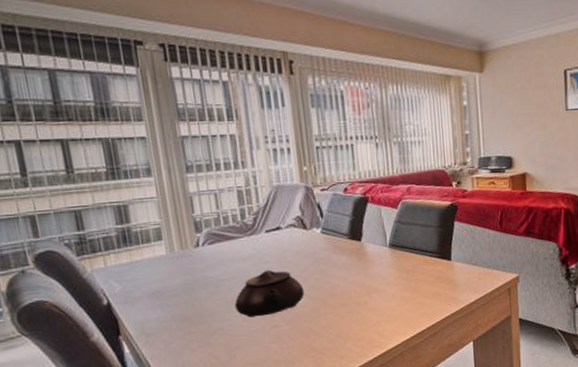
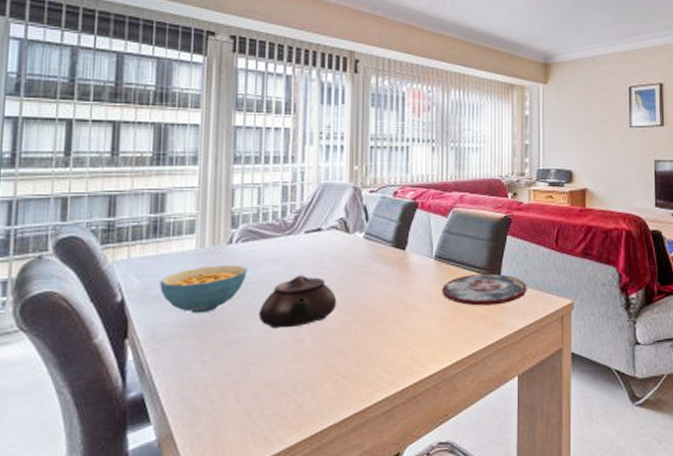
cereal bowl: none [139,265,218,310] -> present [160,265,247,314]
plate: none [398,256,476,286] -> present [441,274,527,306]

